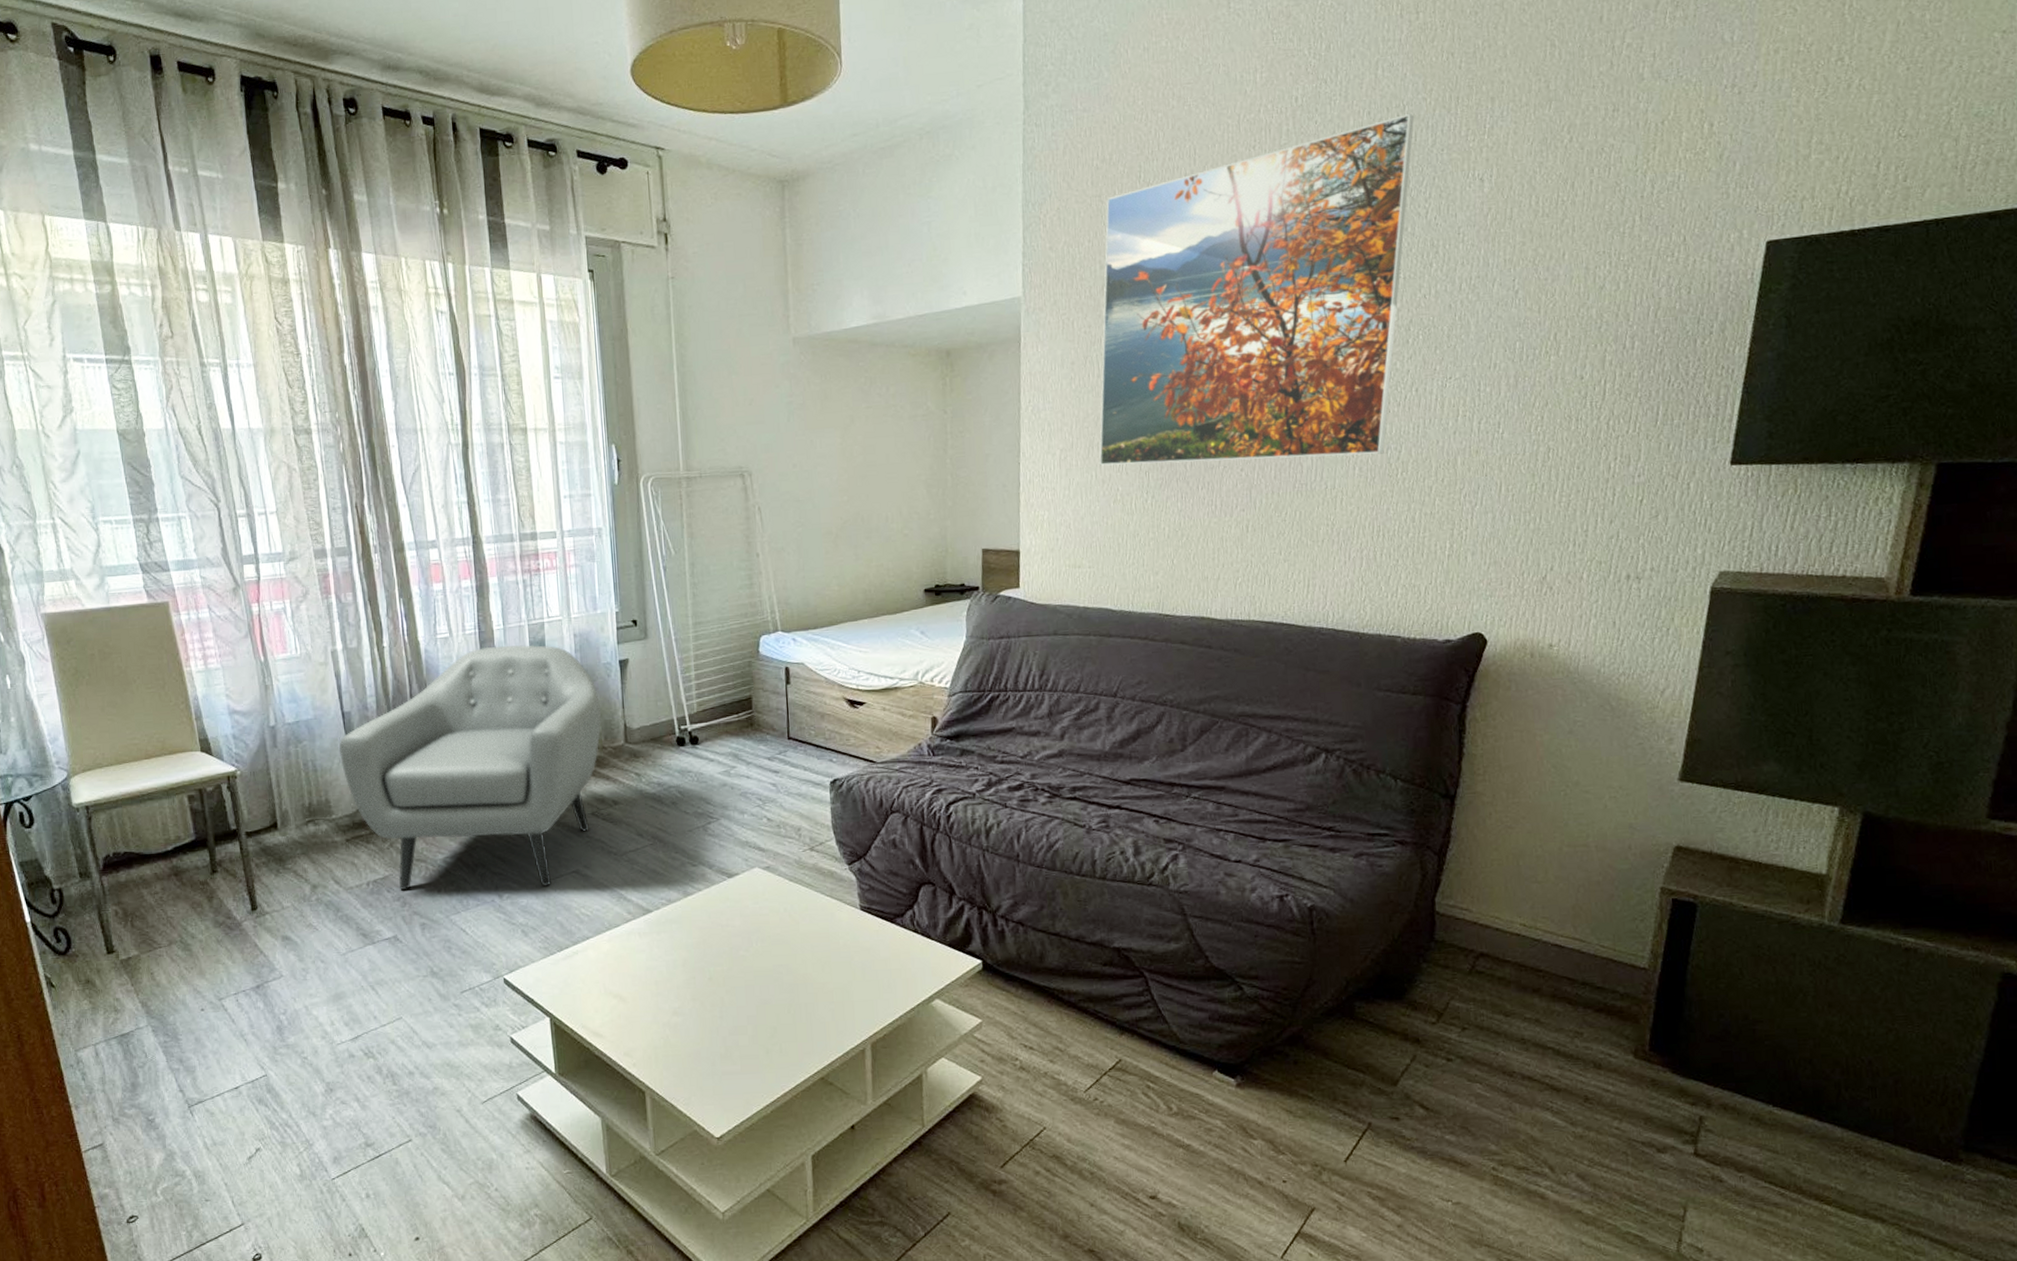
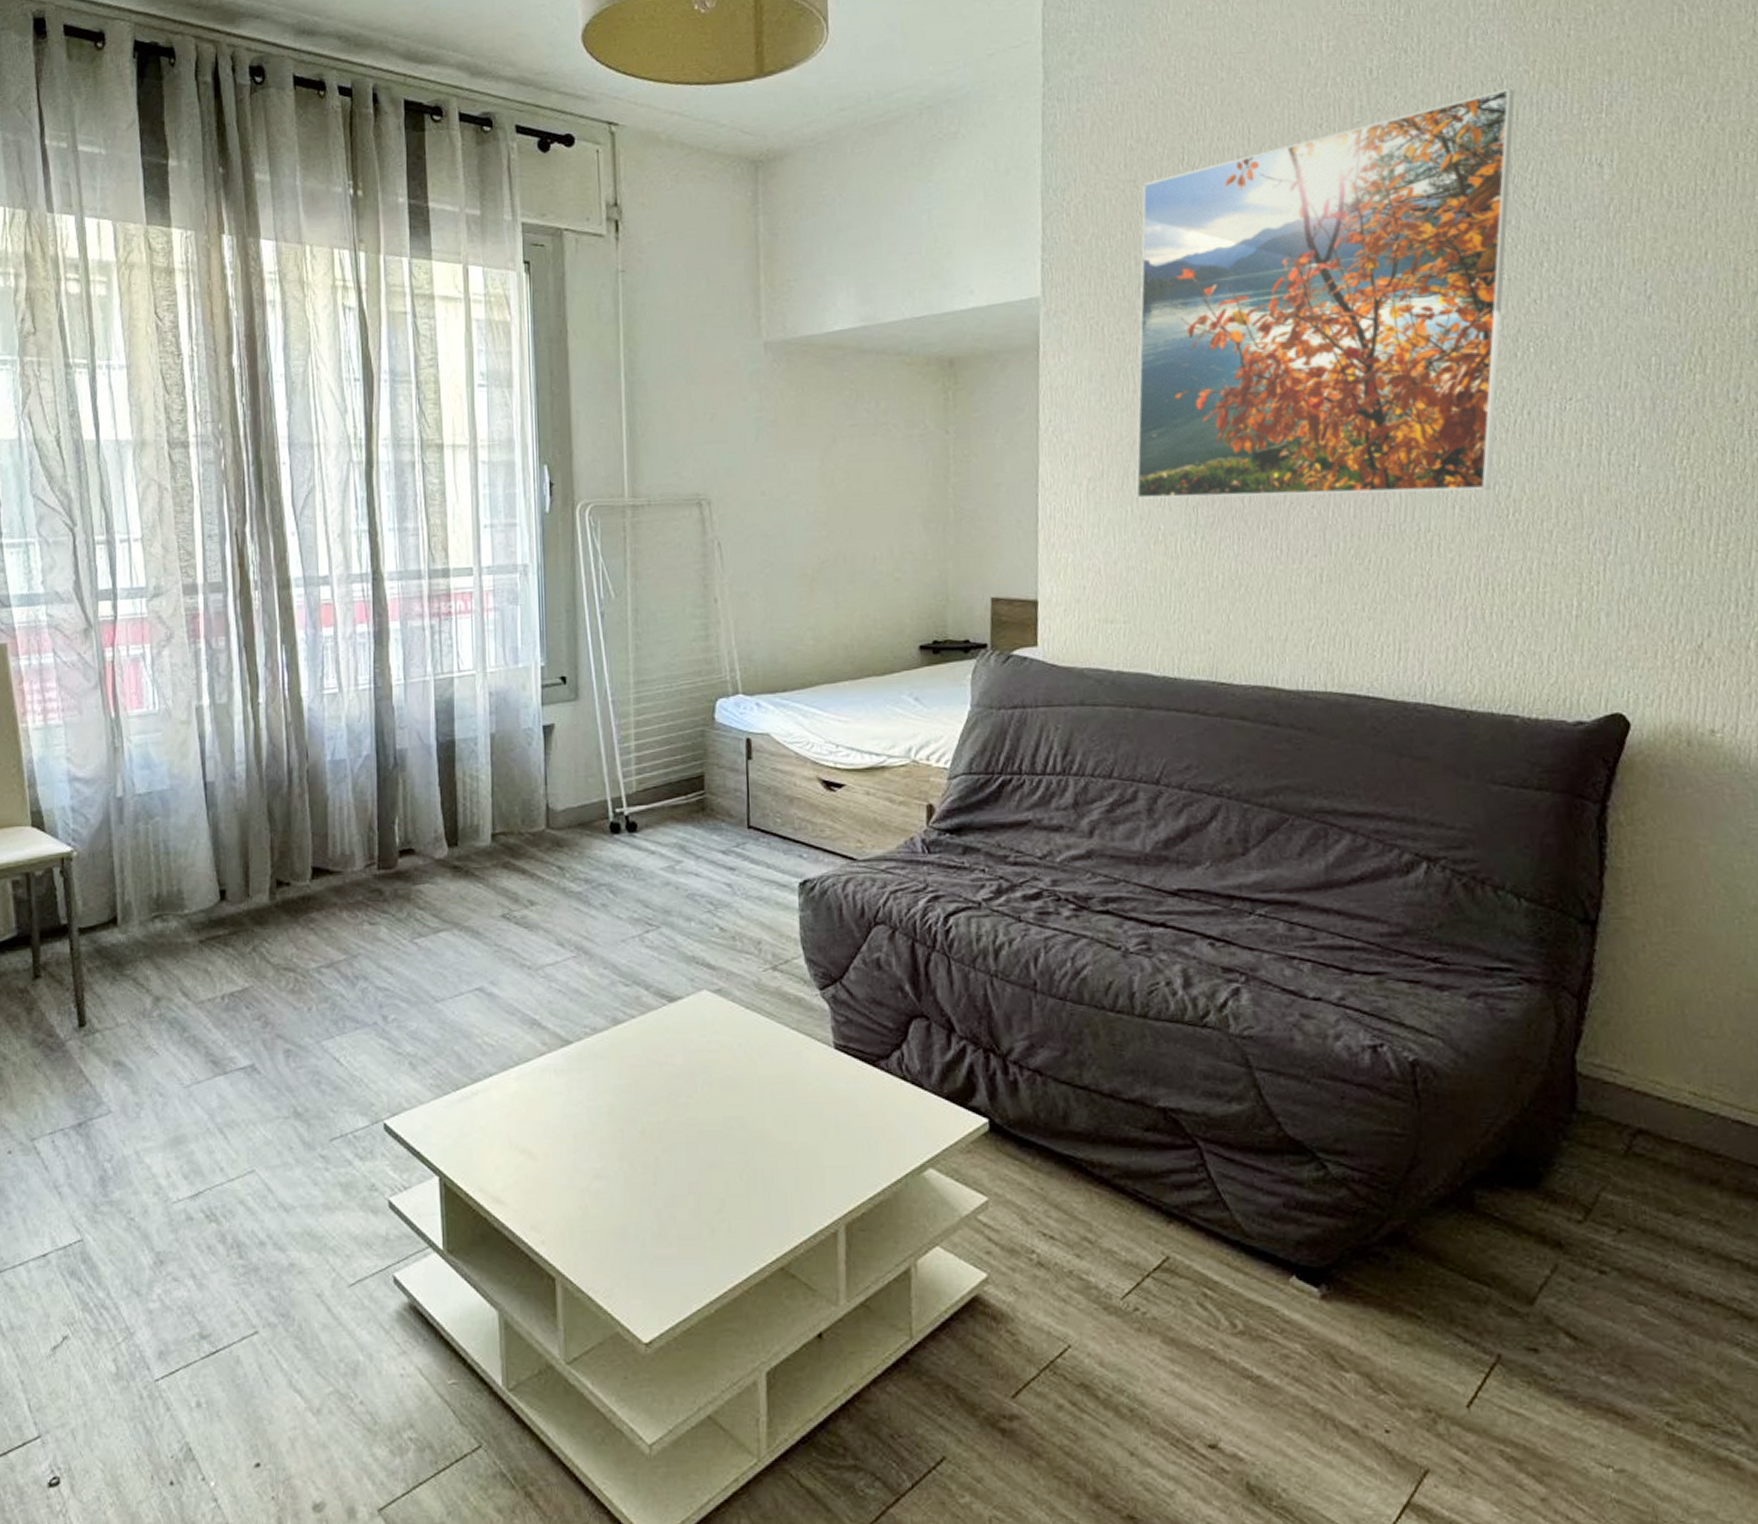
armchair: present [339,644,602,891] -> none [199,704,519,1007]

